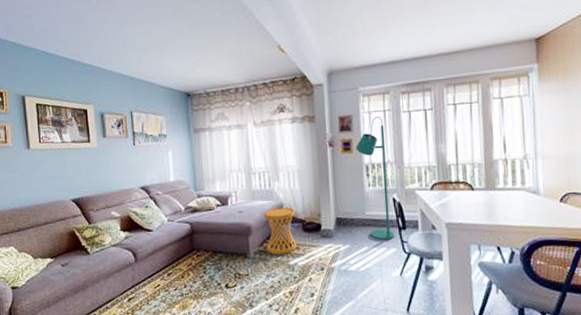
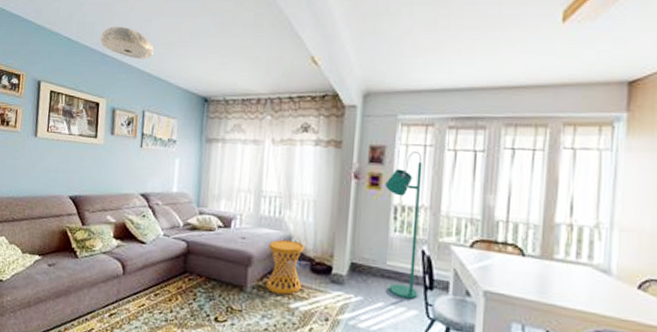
ceiling light: none [78,35,133,65] -> present [100,26,155,59]

